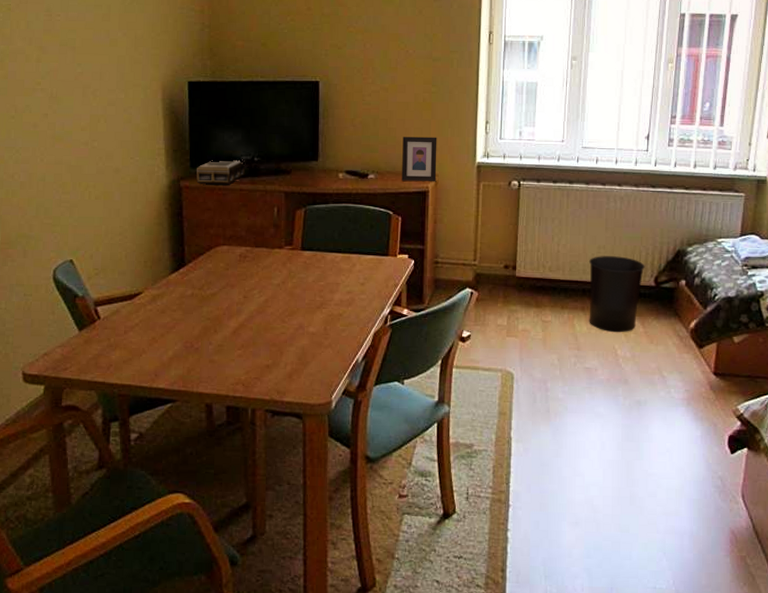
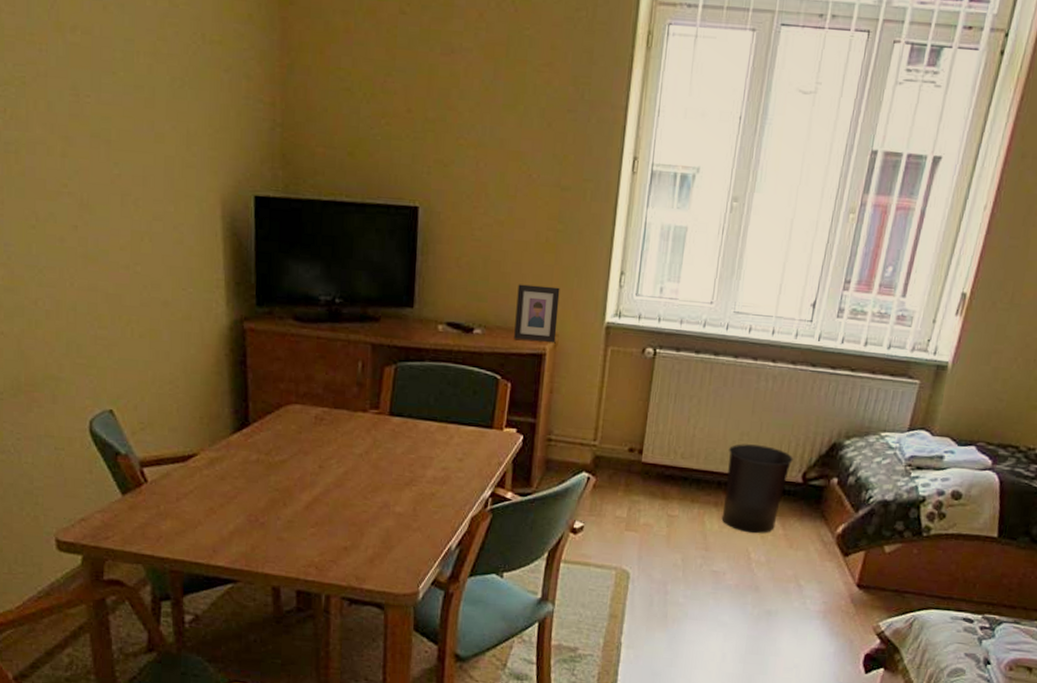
decorative box: present [196,159,246,185] -> none [264,298,325,331]

